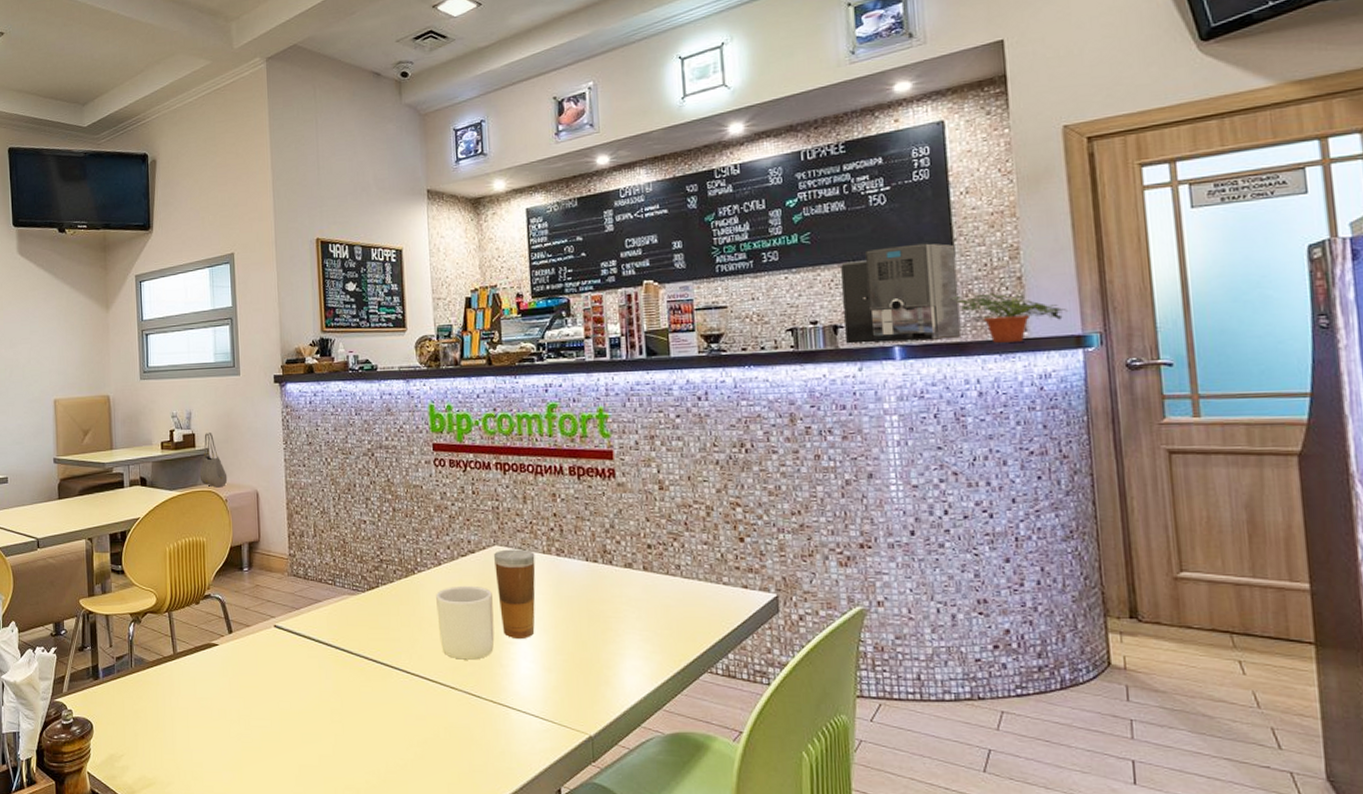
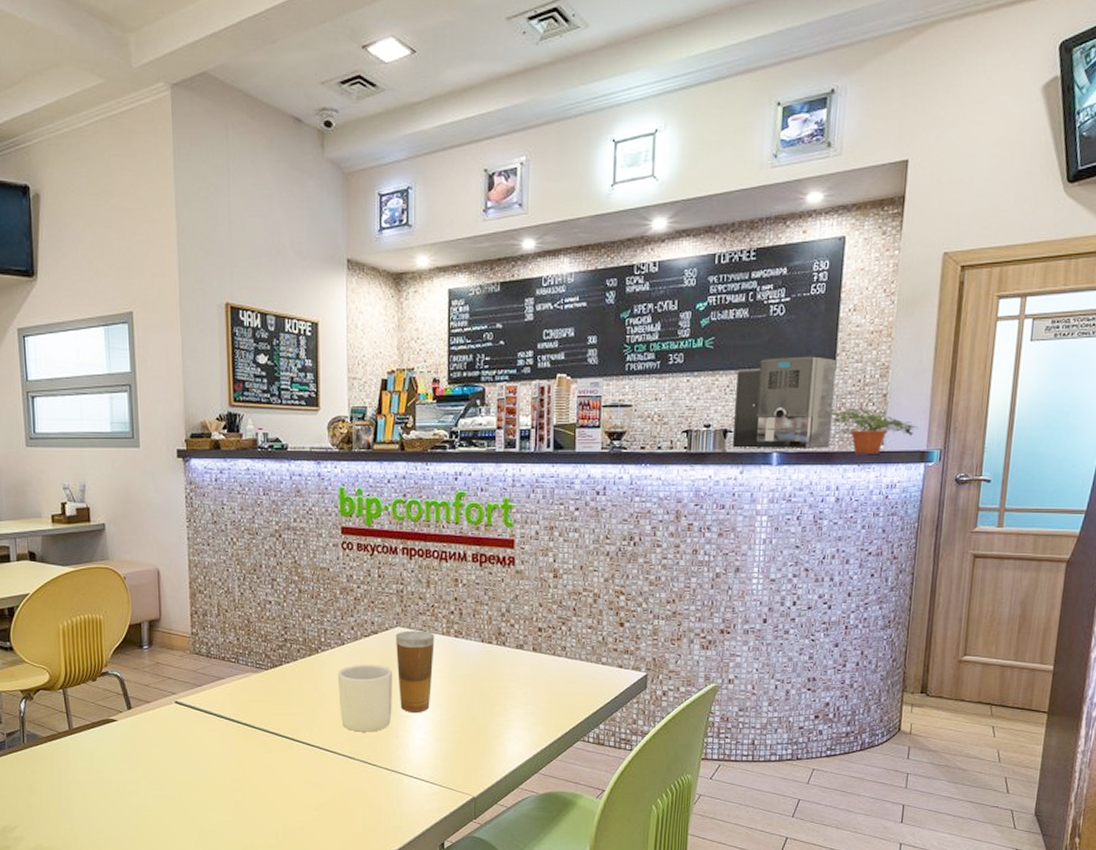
handbag: present [199,433,228,488] -> none [95,507,126,565]

